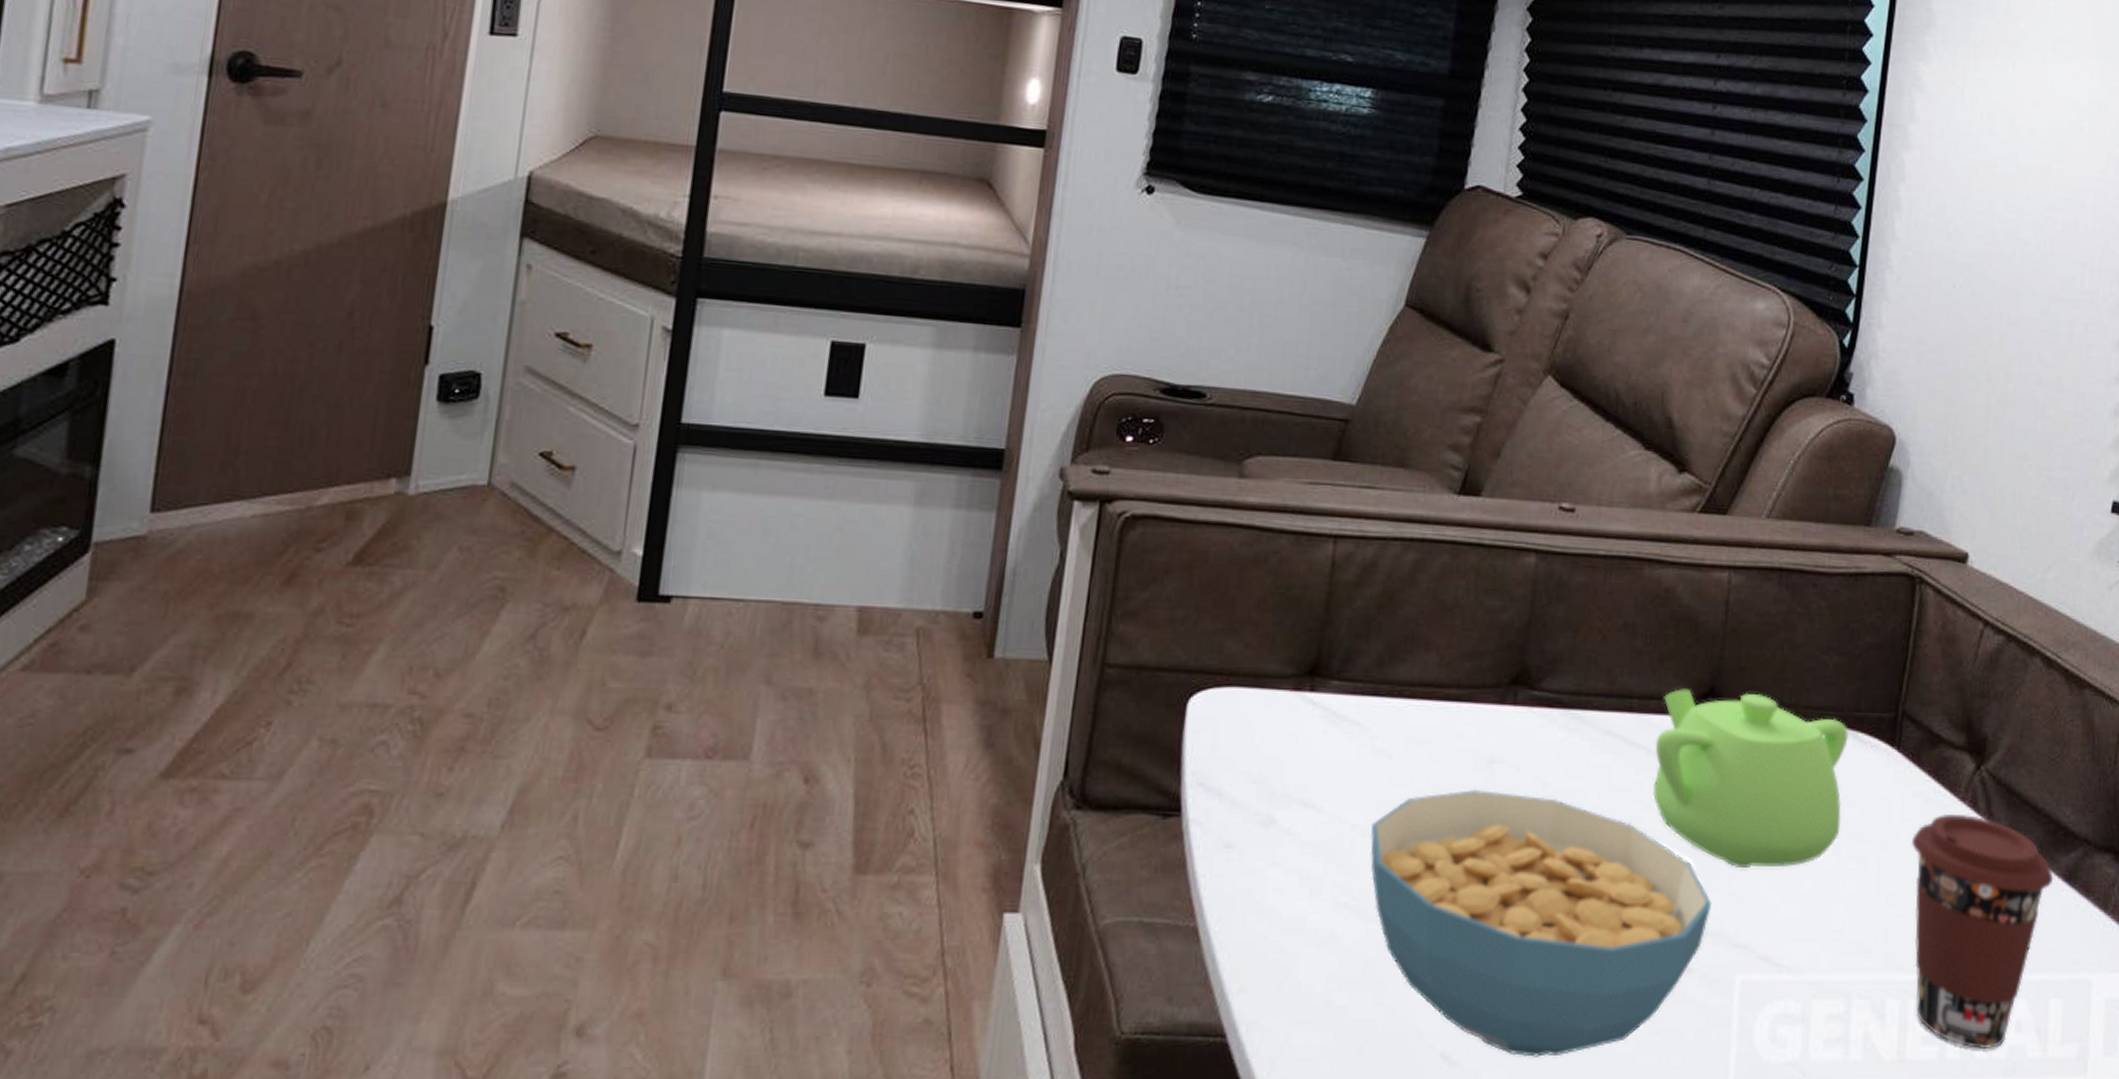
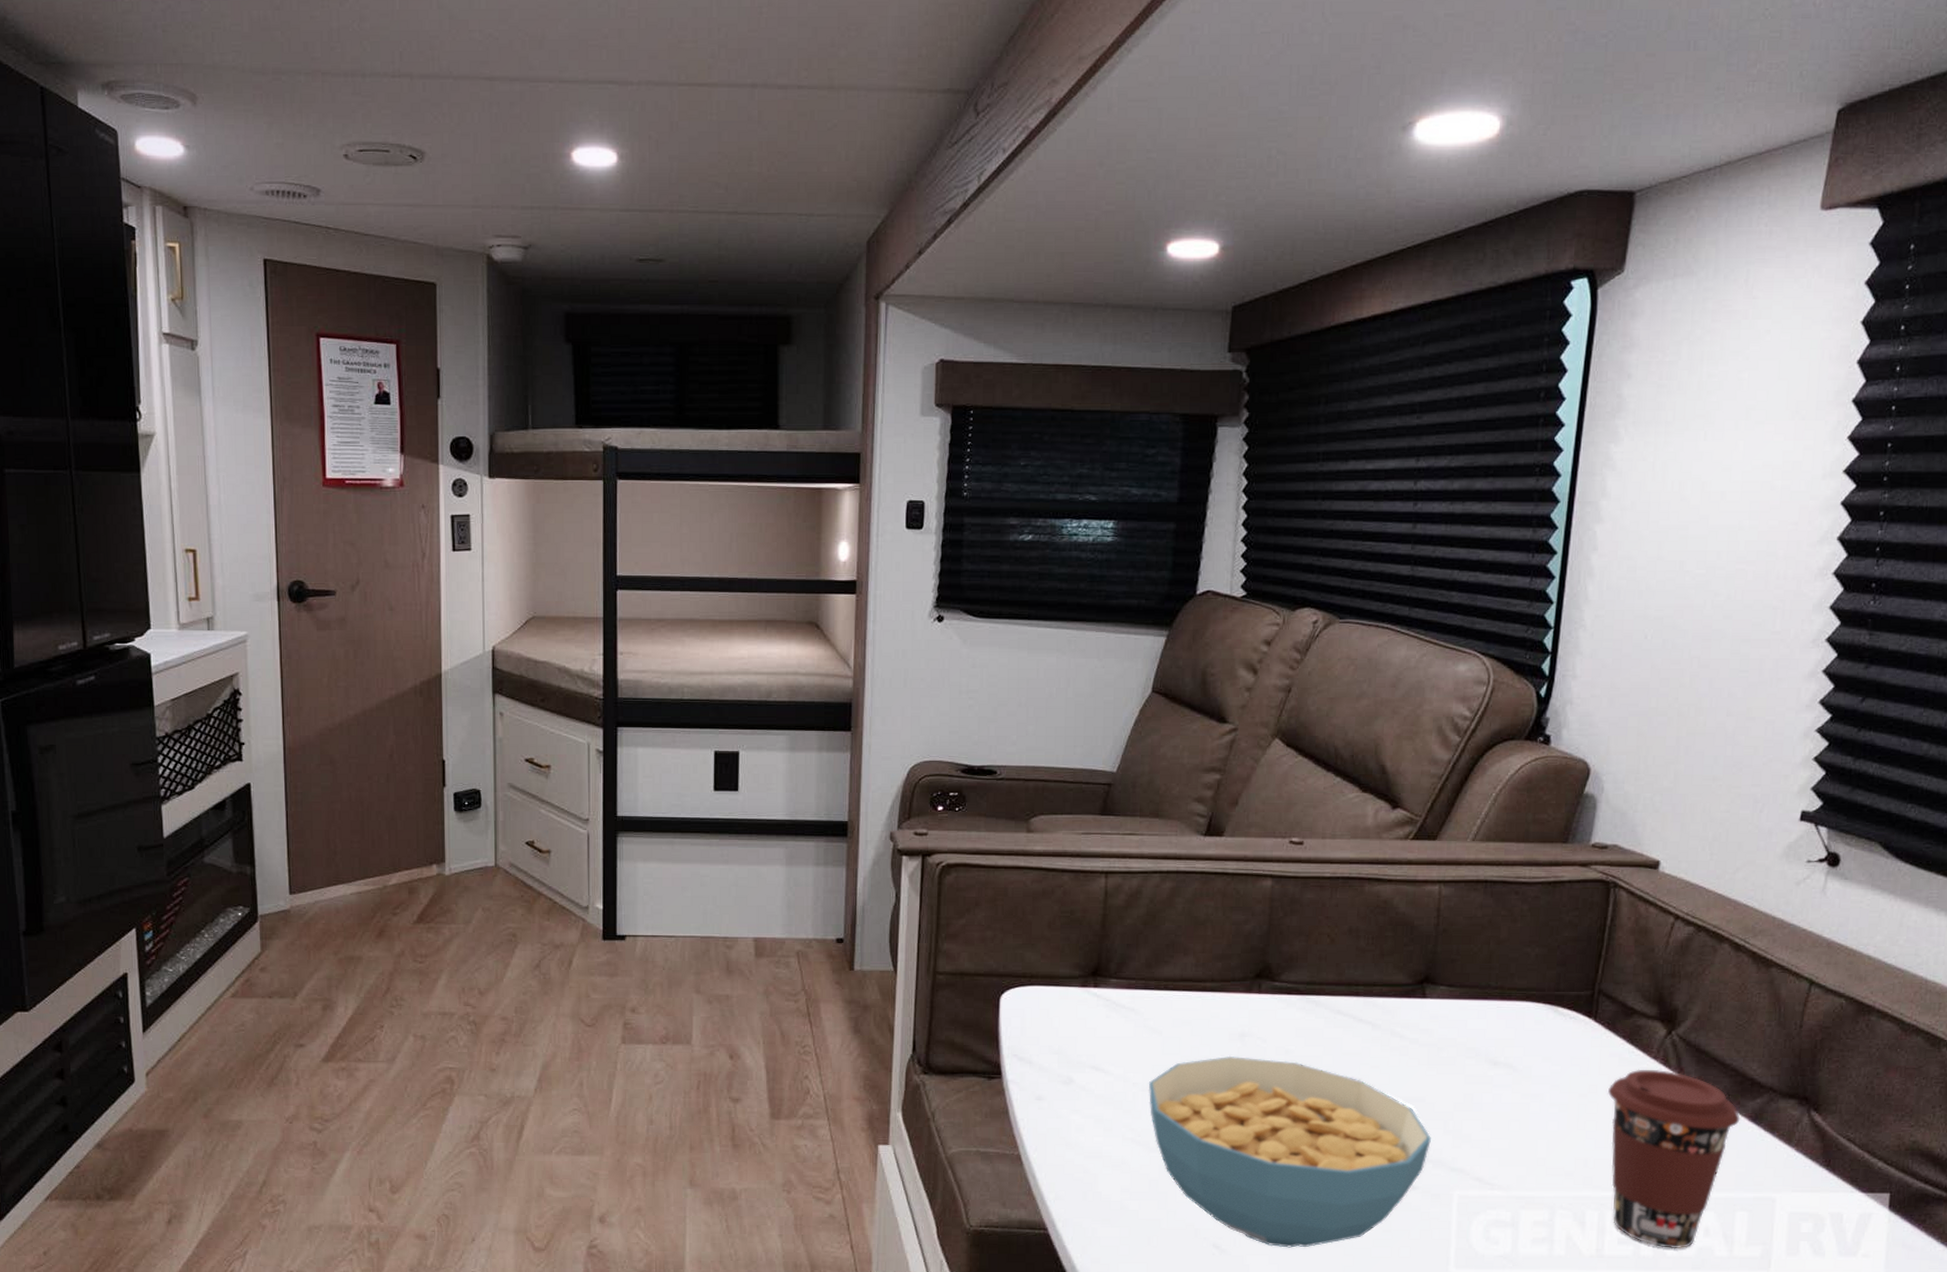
teapot: present [1653,689,1849,868] -> none [1379,977,1550,1112]

